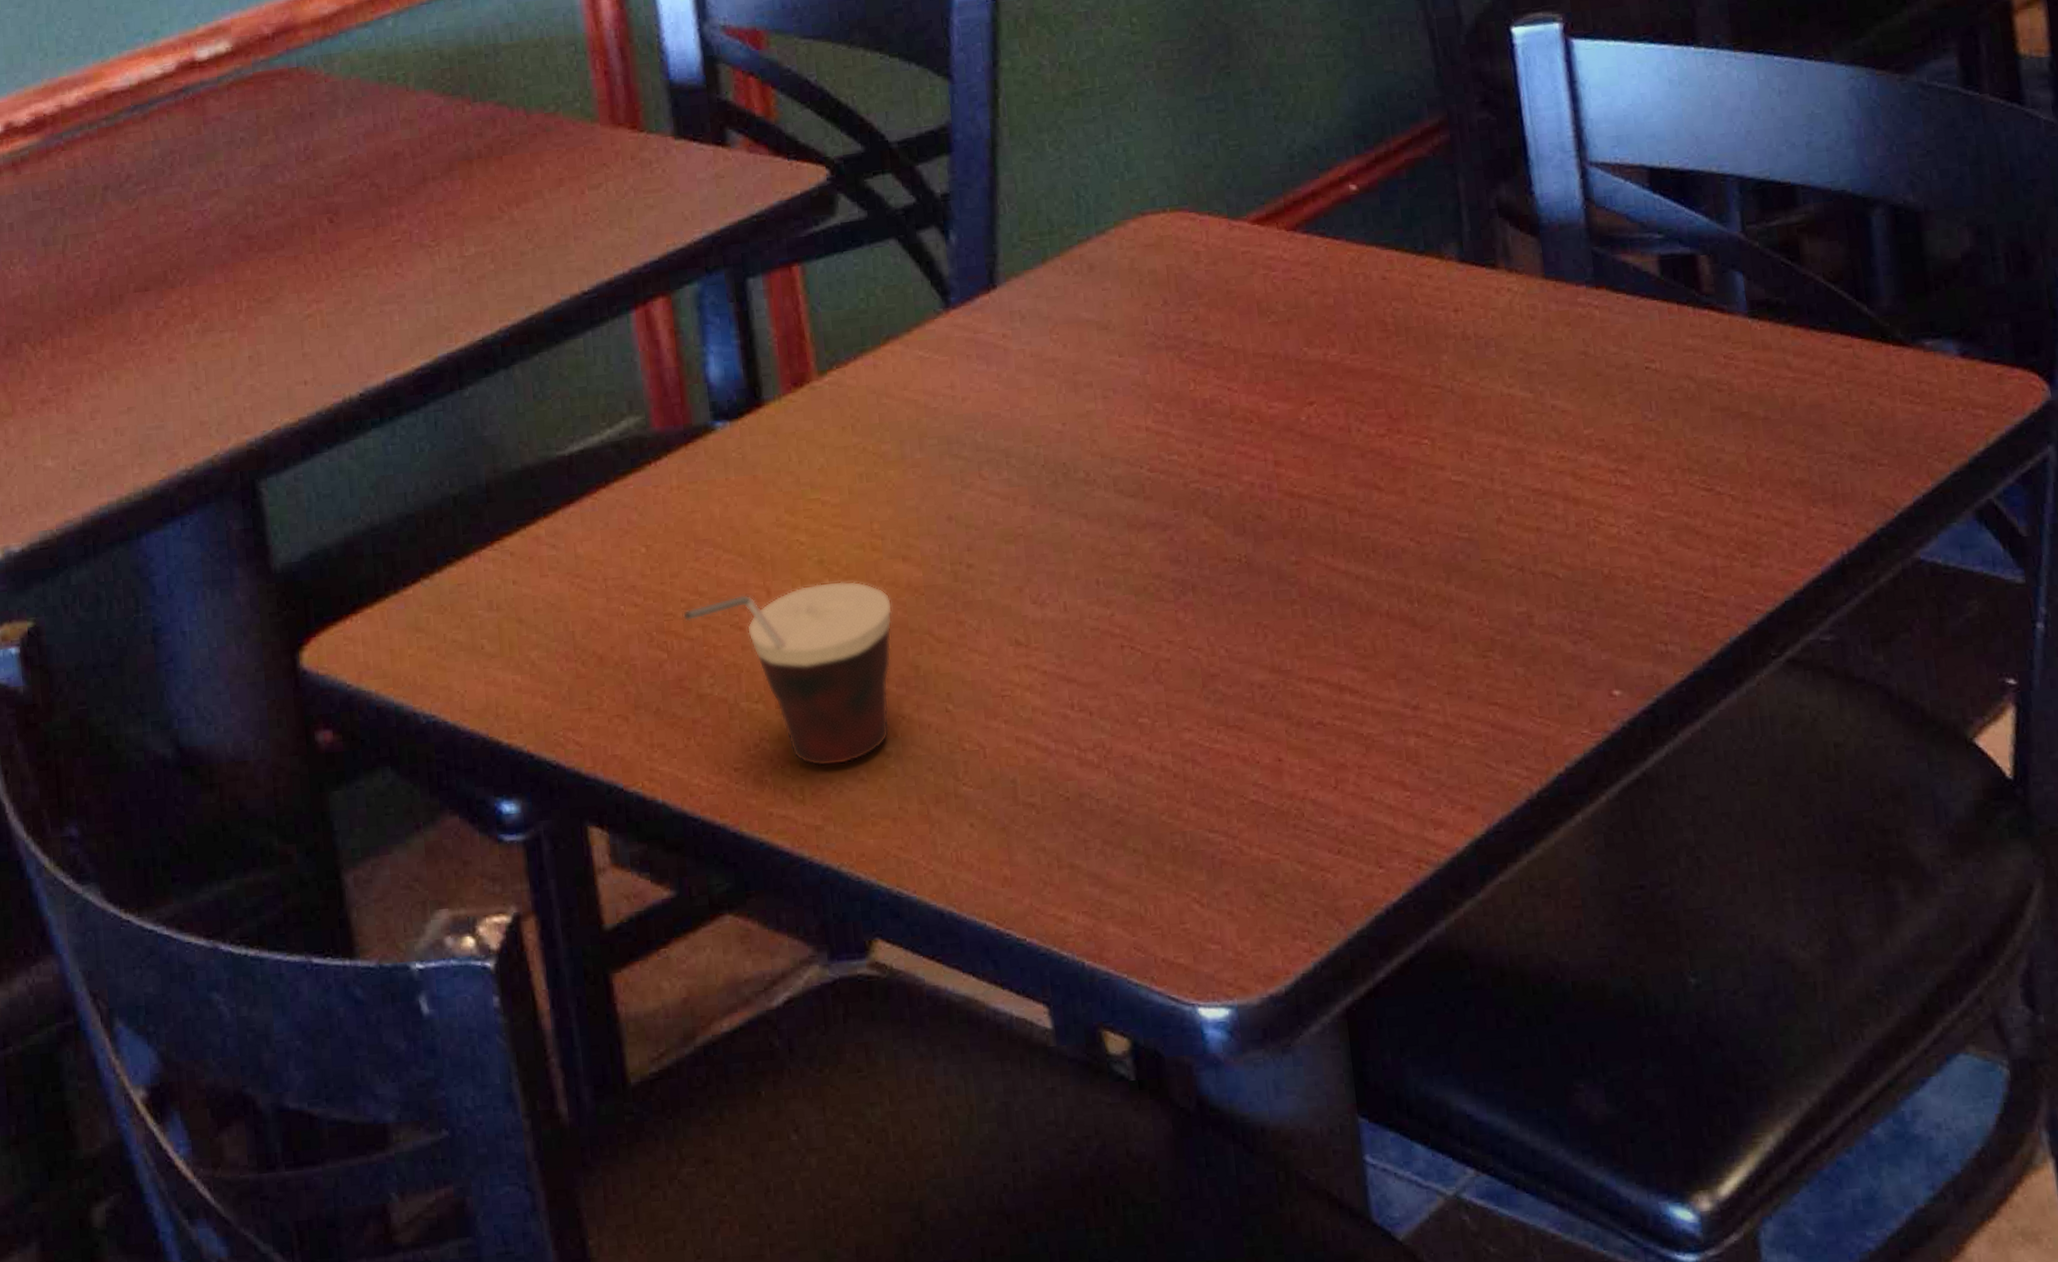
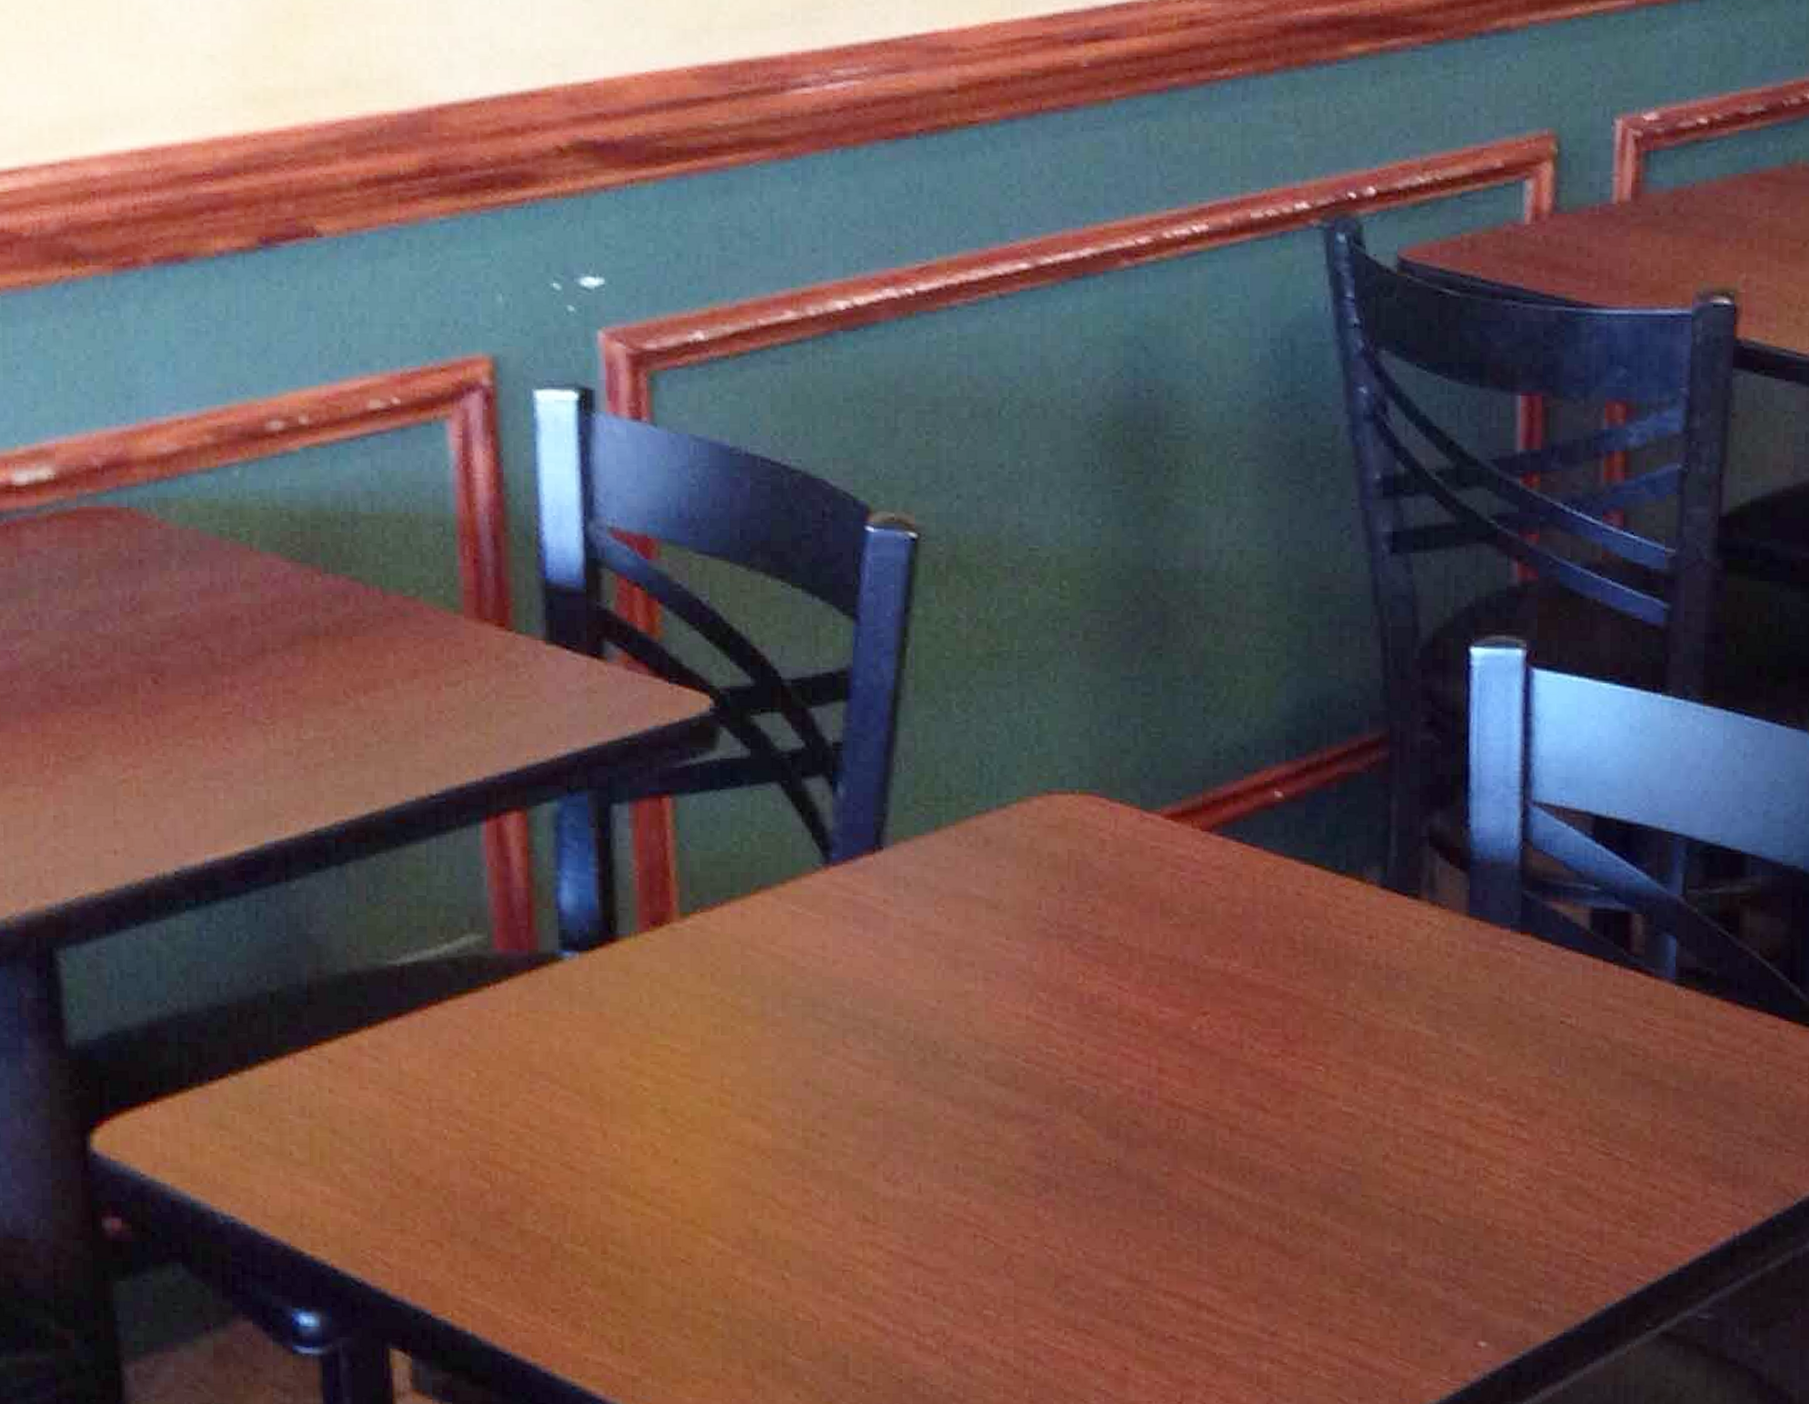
cup: present [682,580,893,767] -> none [510,1132,736,1319]

